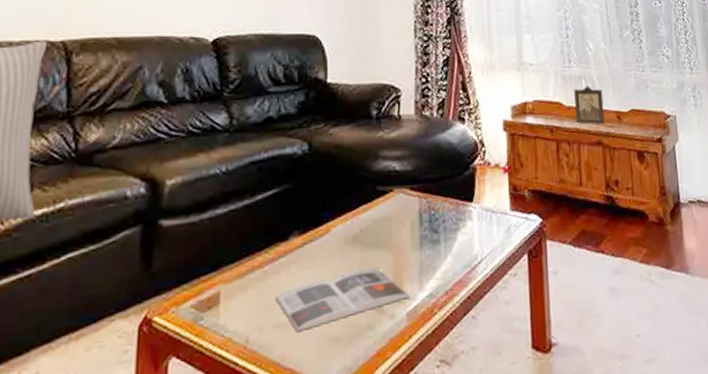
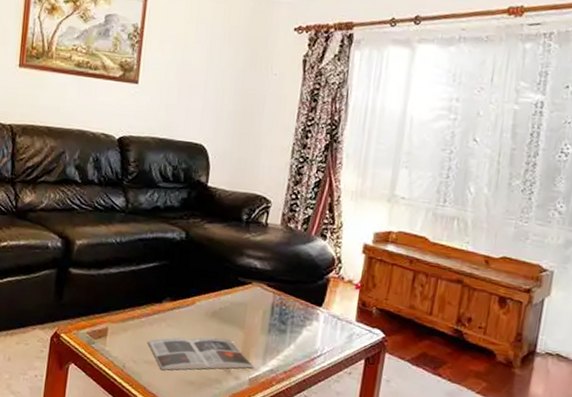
photo frame: present [574,85,605,125] -> none [439,226,475,266]

